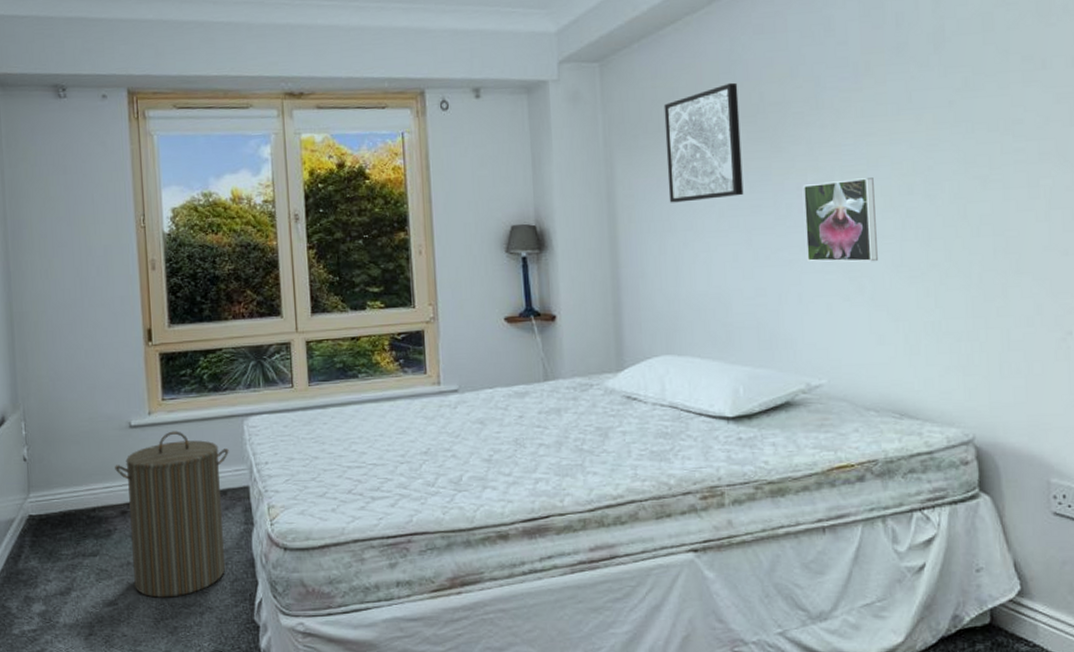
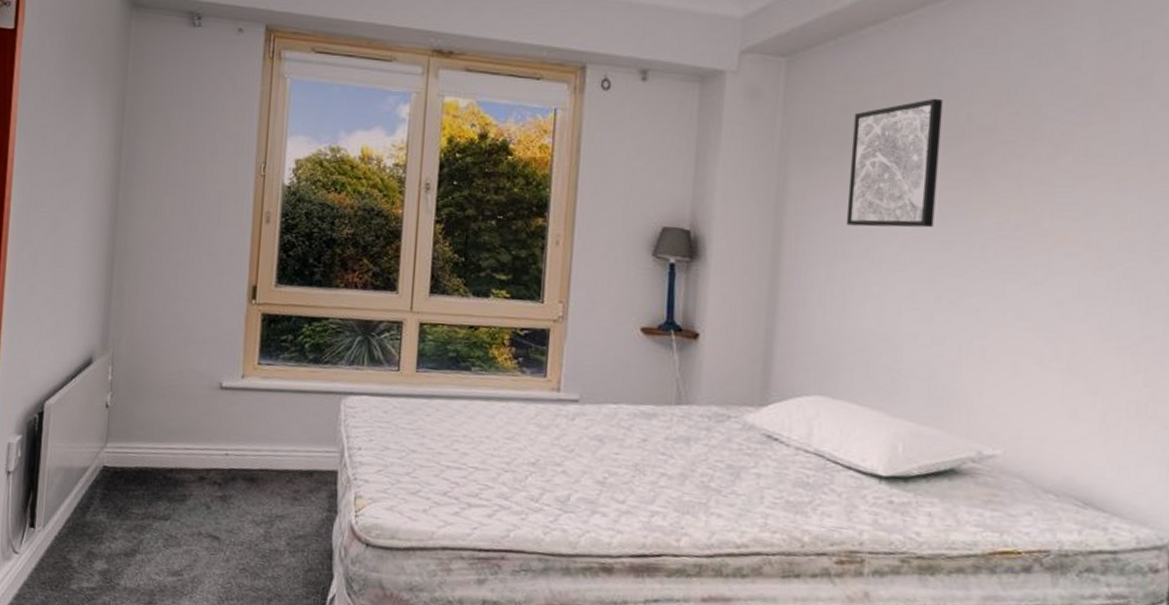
laundry hamper: present [115,431,229,598] -> none [199,399,322,578]
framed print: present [802,178,878,262] -> none [998,225,1090,324]

